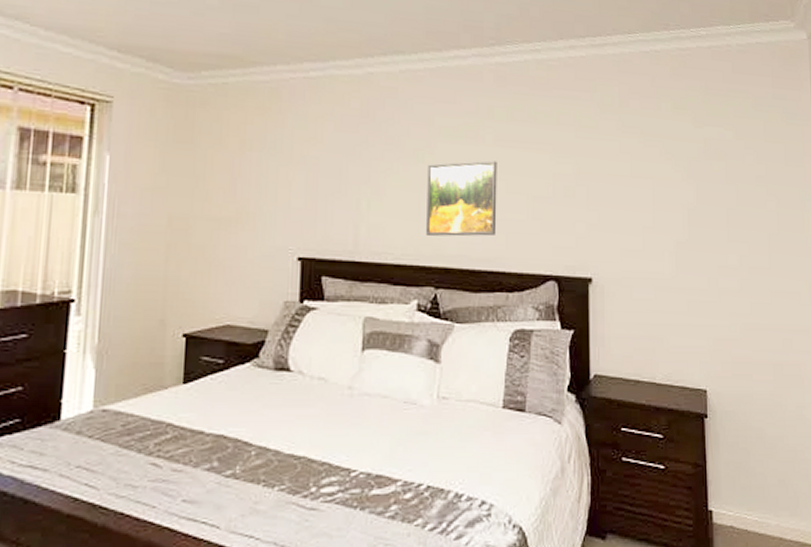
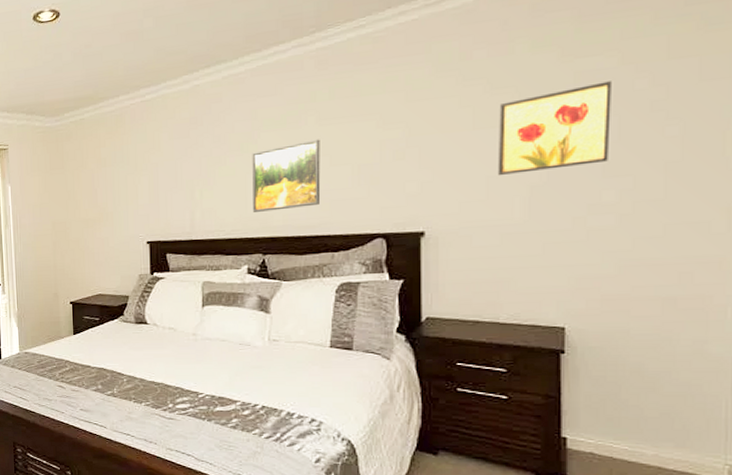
wall art: none [650,151,731,228] -> present [497,81,611,175]

